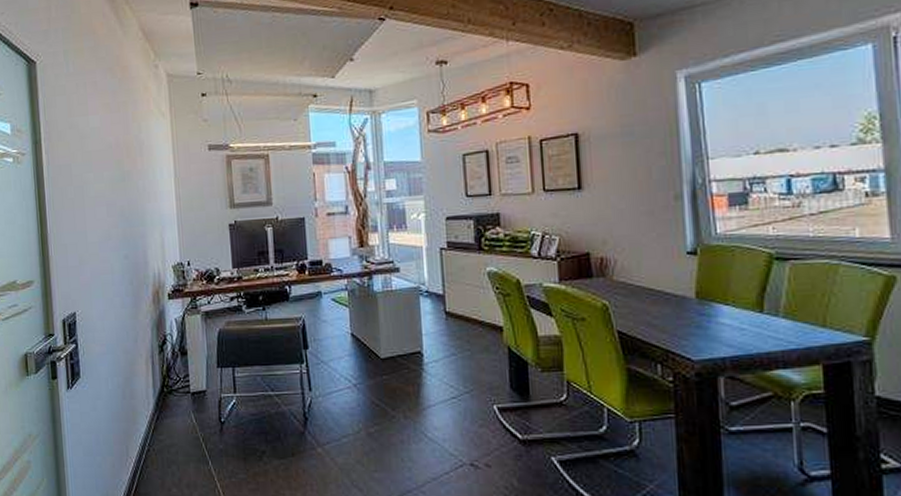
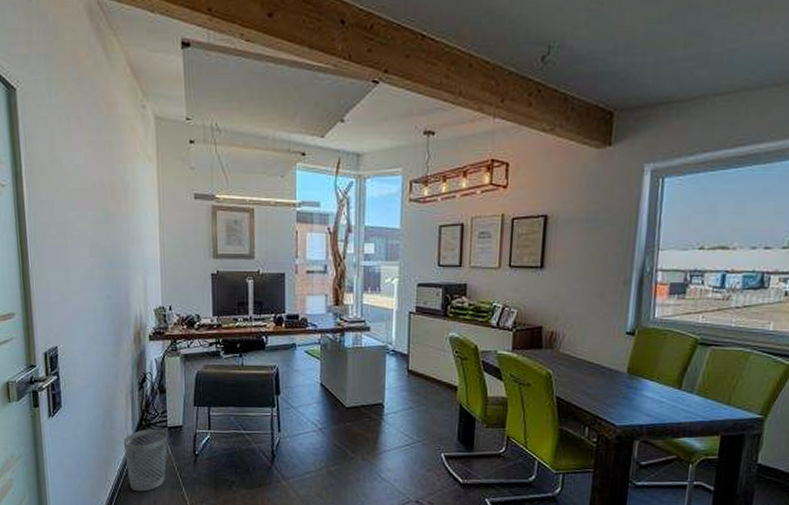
wastebasket: none [144,396,191,468] -> present [123,429,168,492]

